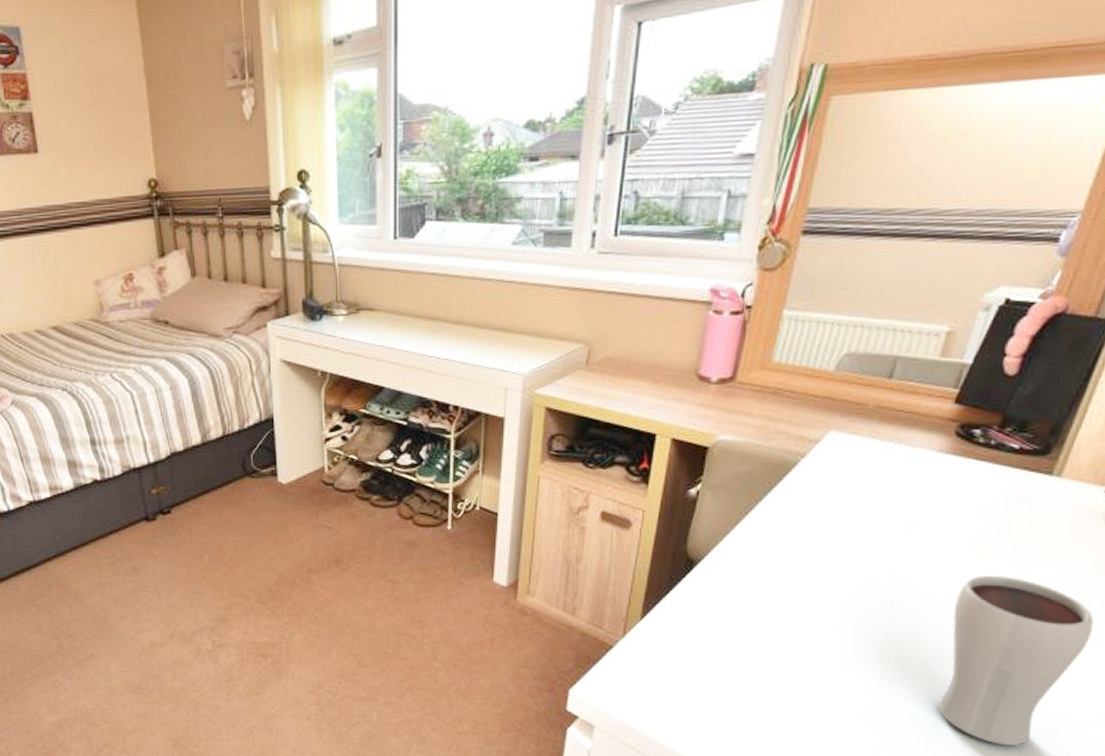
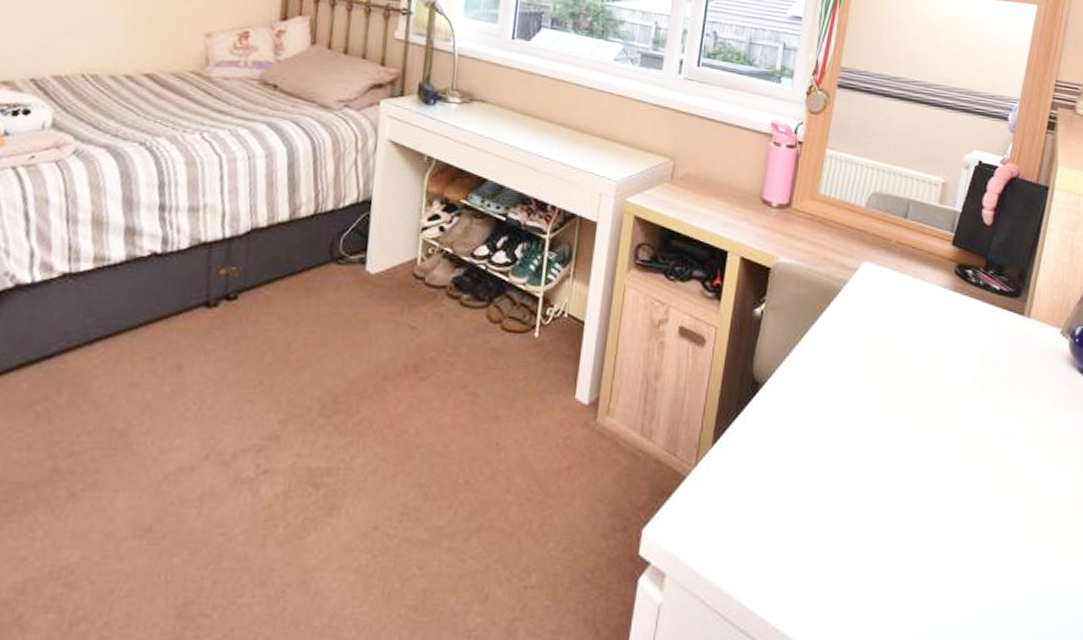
drinking glass: present [937,575,1094,747] -> none [962,407,1068,589]

